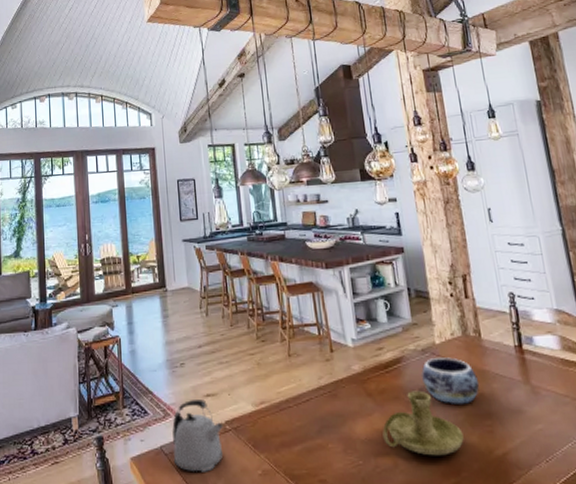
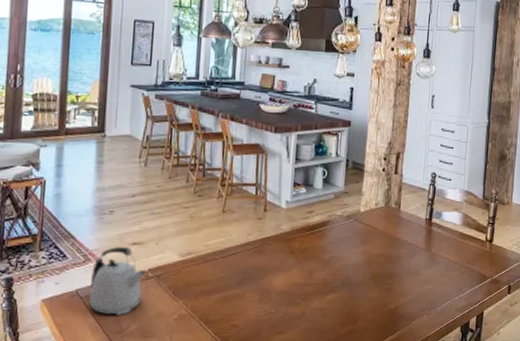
candle holder: present [382,390,464,456] -> none [297,251,367,307]
decorative bowl: present [421,357,480,406] -> none [341,224,390,266]

